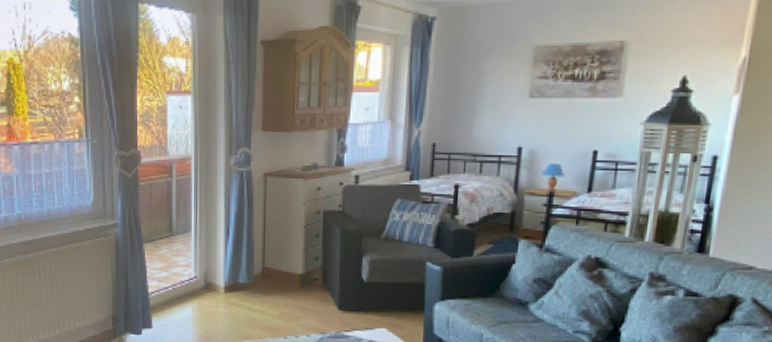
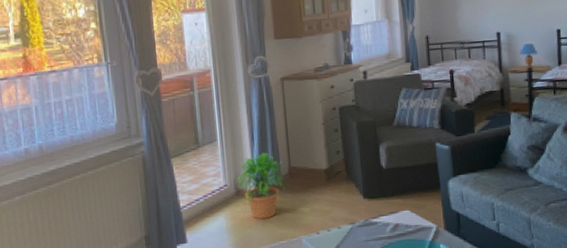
potted plant: none [208,249,257,316] -> present [237,152,285,220]

